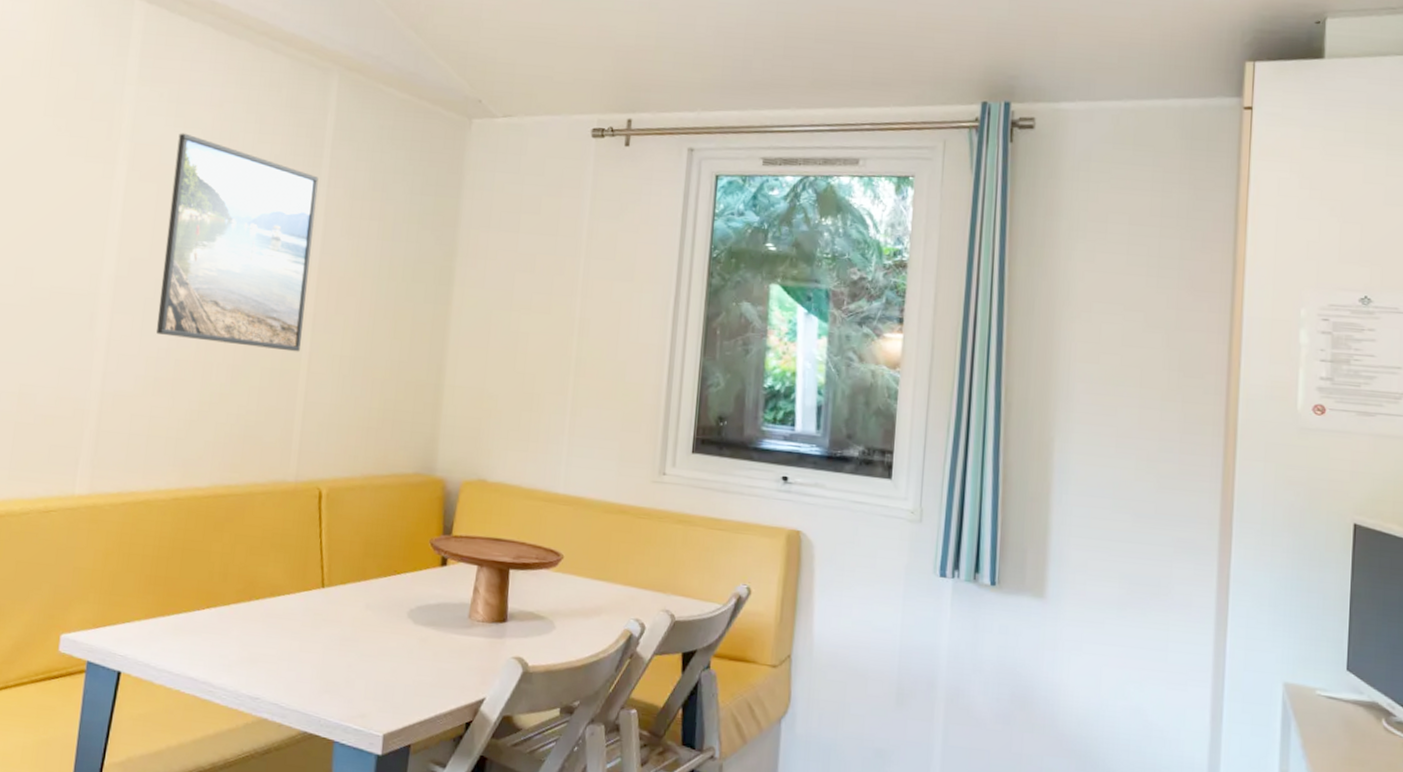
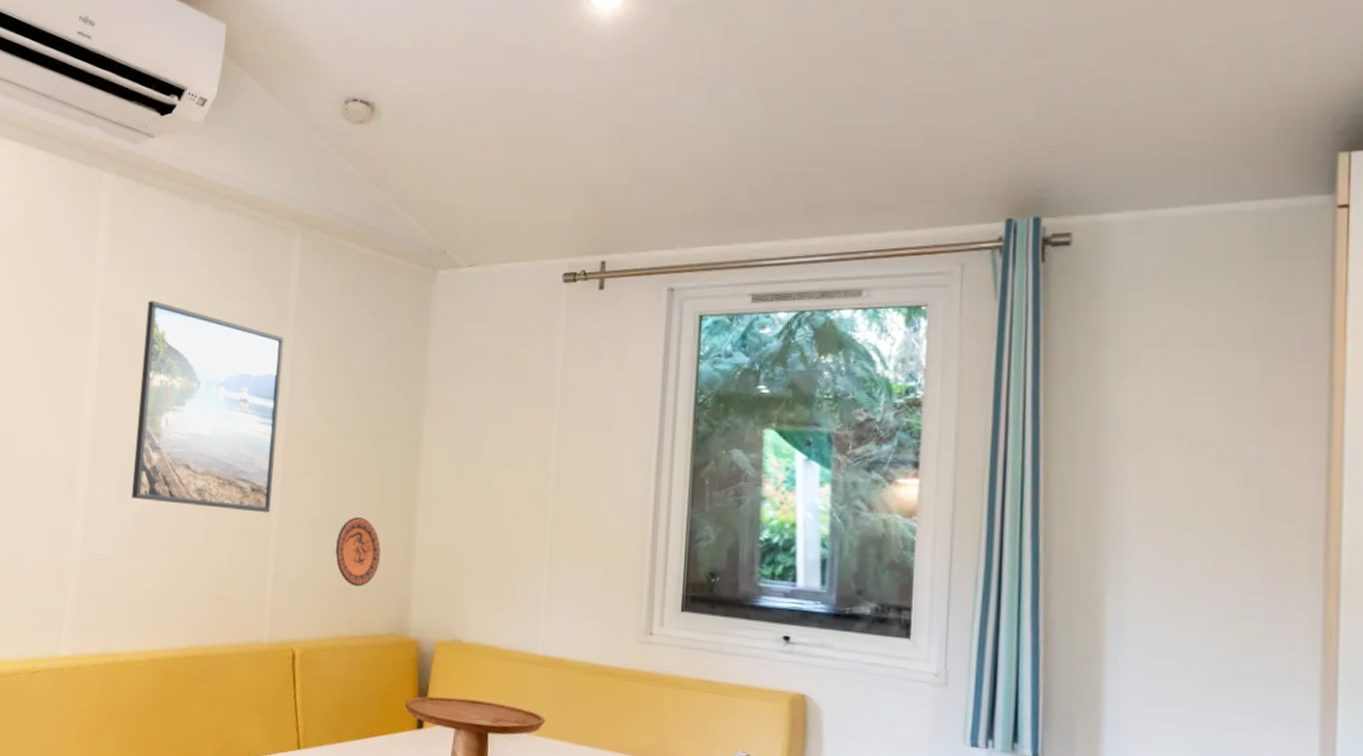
decorative plate: none [364,358,410,427] -> present [335,517,381,587]

